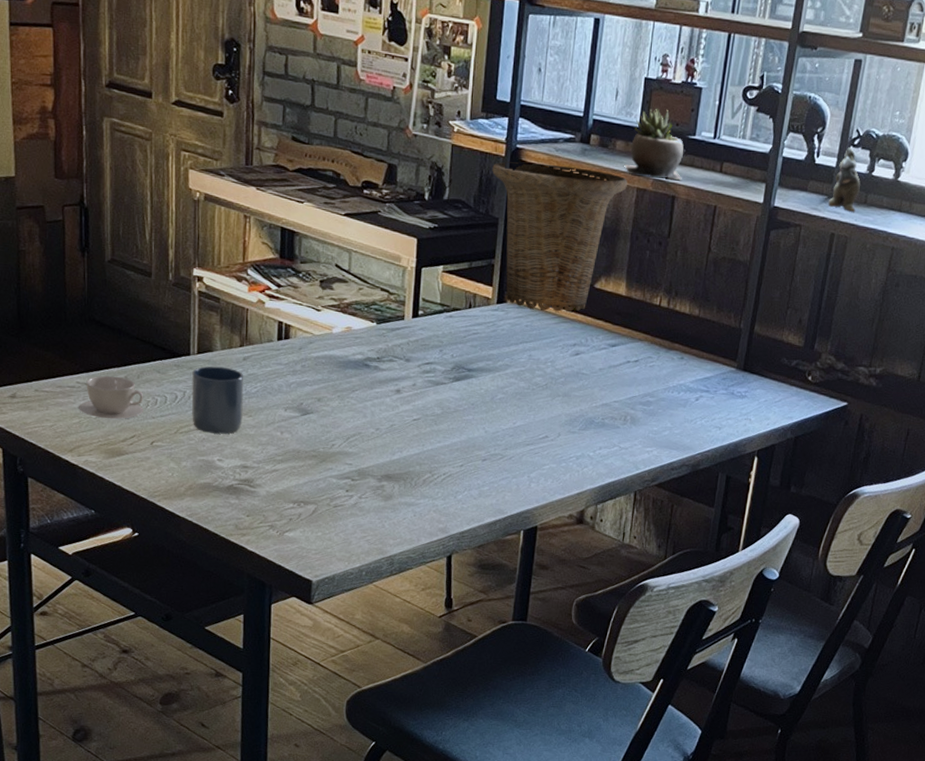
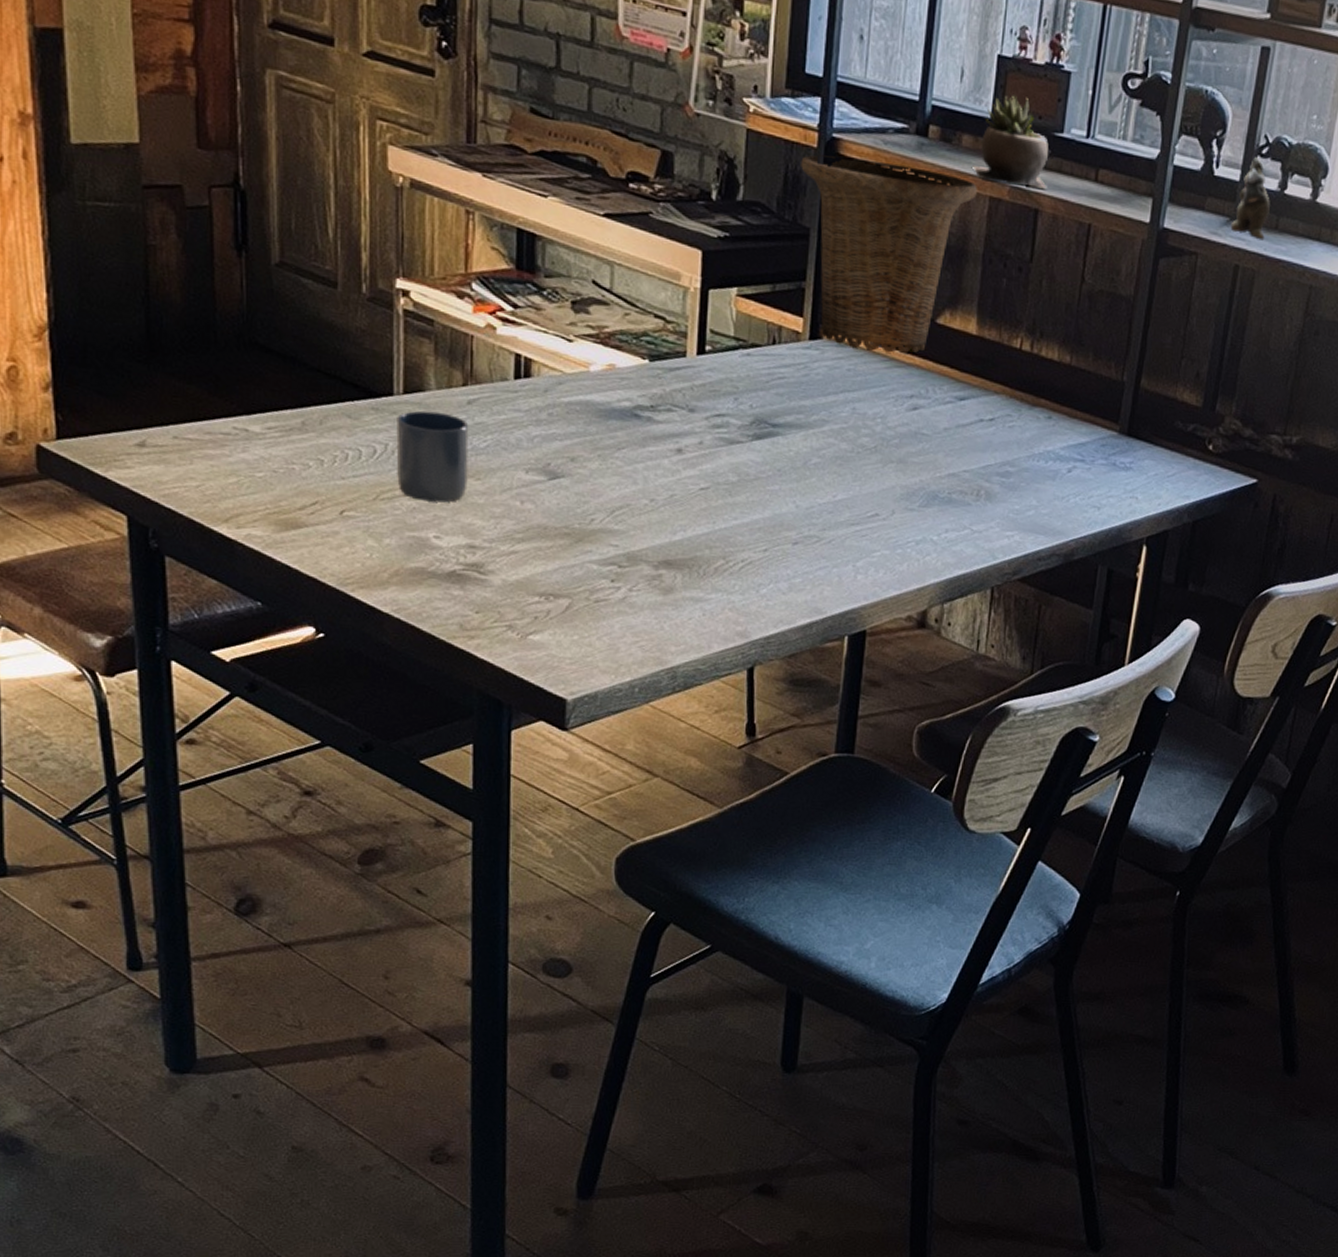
teacup: present [79,375,144,420] -> none [237,419,329,480]

